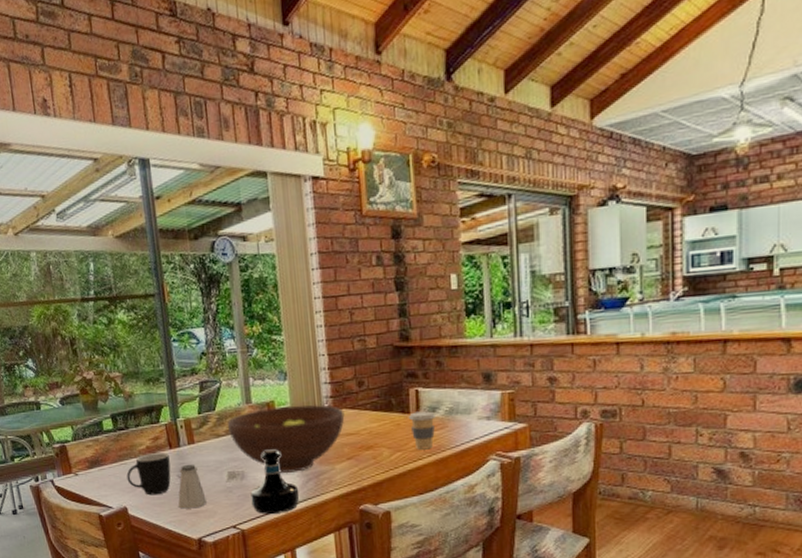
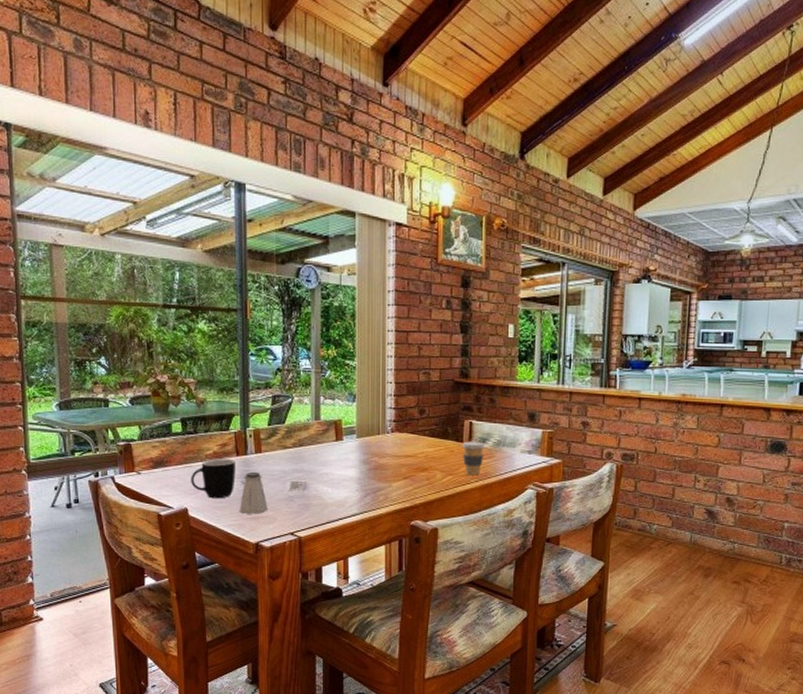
fruit bowl: present [227,405,345,474] -> none [295,425,405,488]
tequila bottle: present [250,449,300,514] -> none [311,464,357,524]

